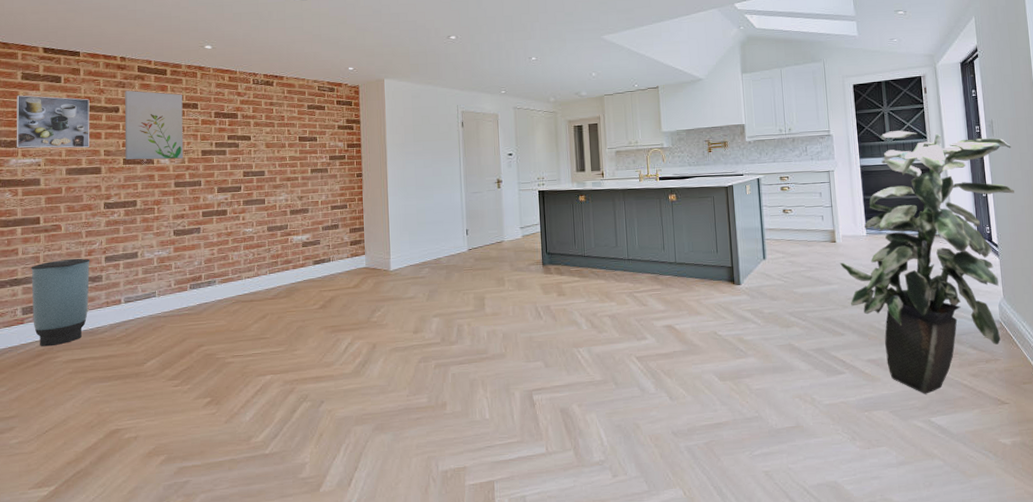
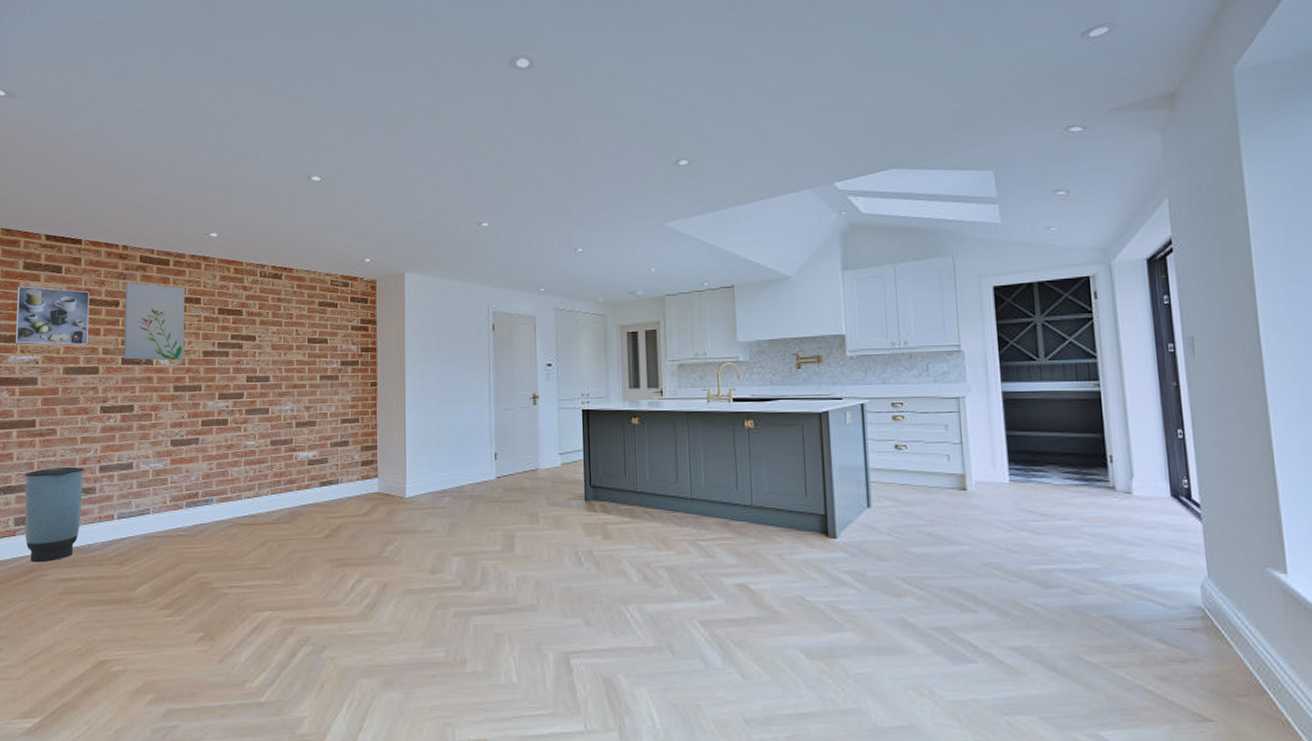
indoor plant: present [840,130,1014,394] -> none [972,347,1226,699]

